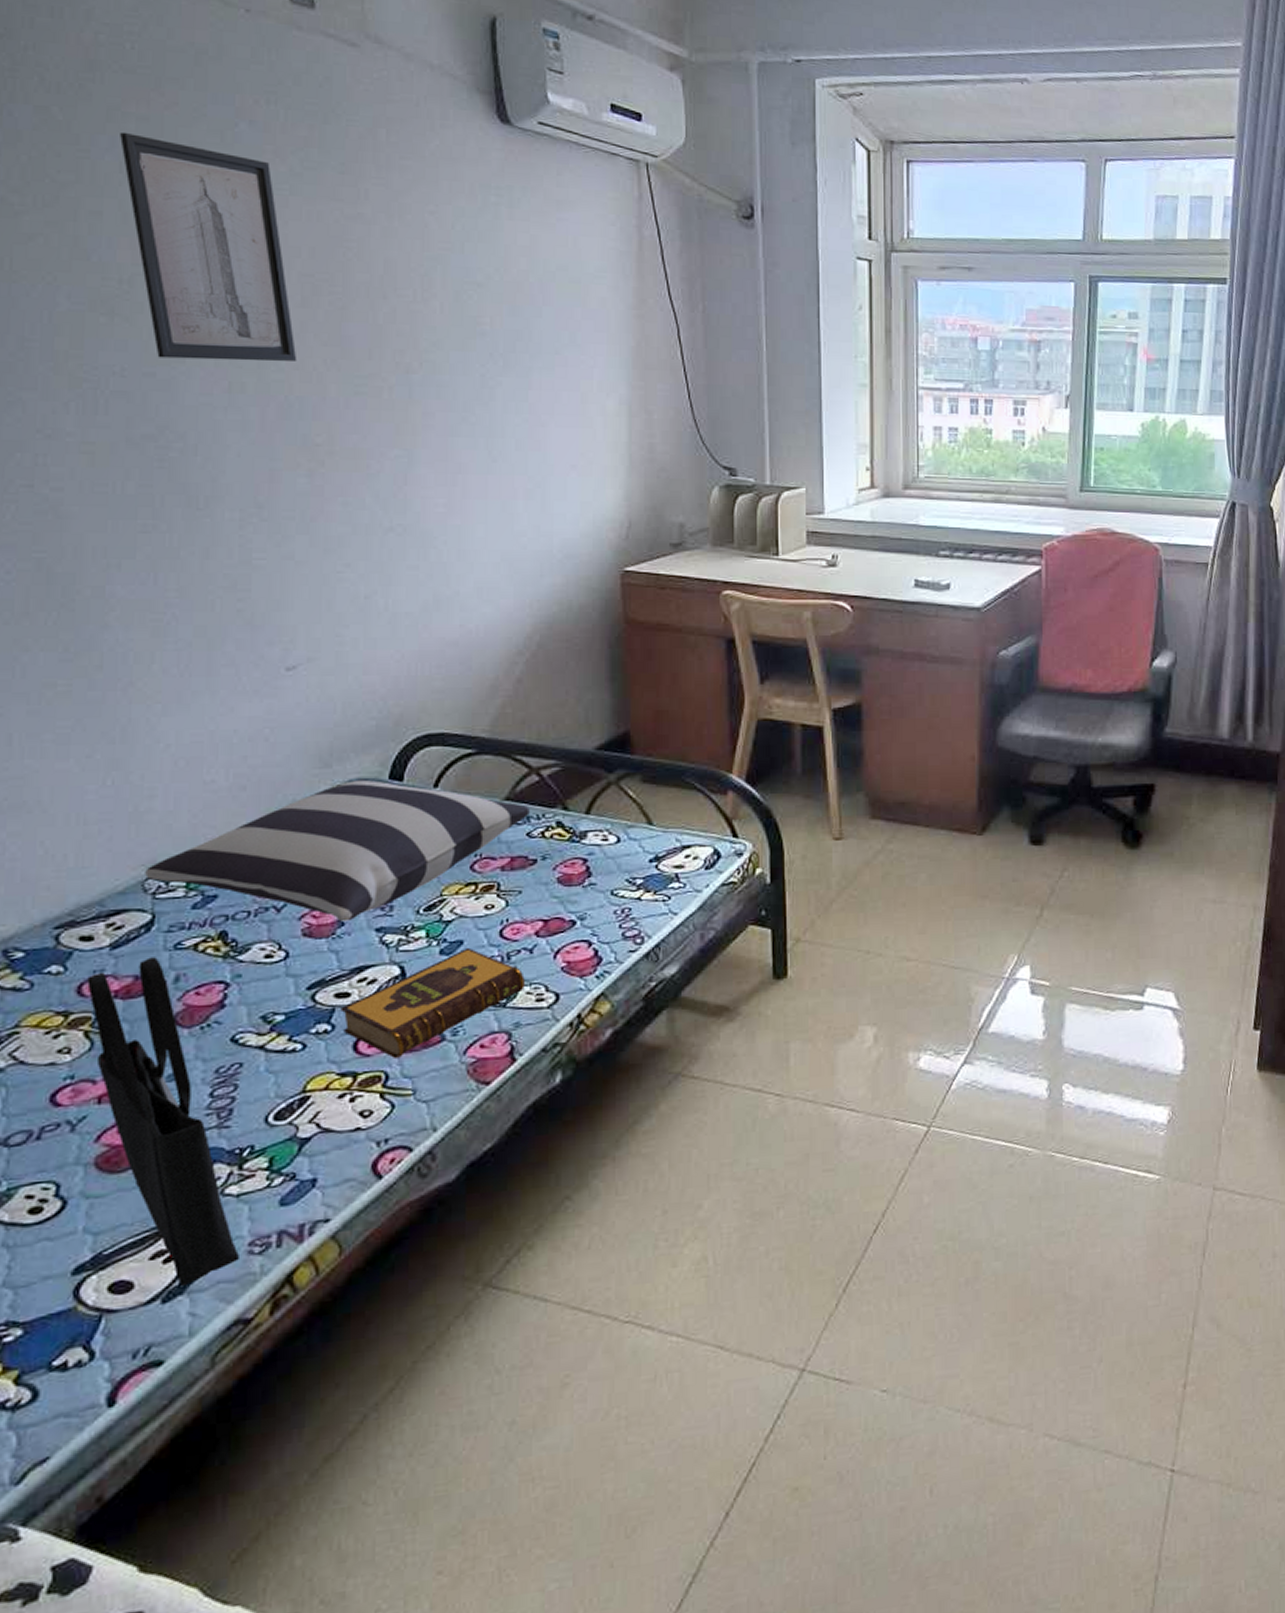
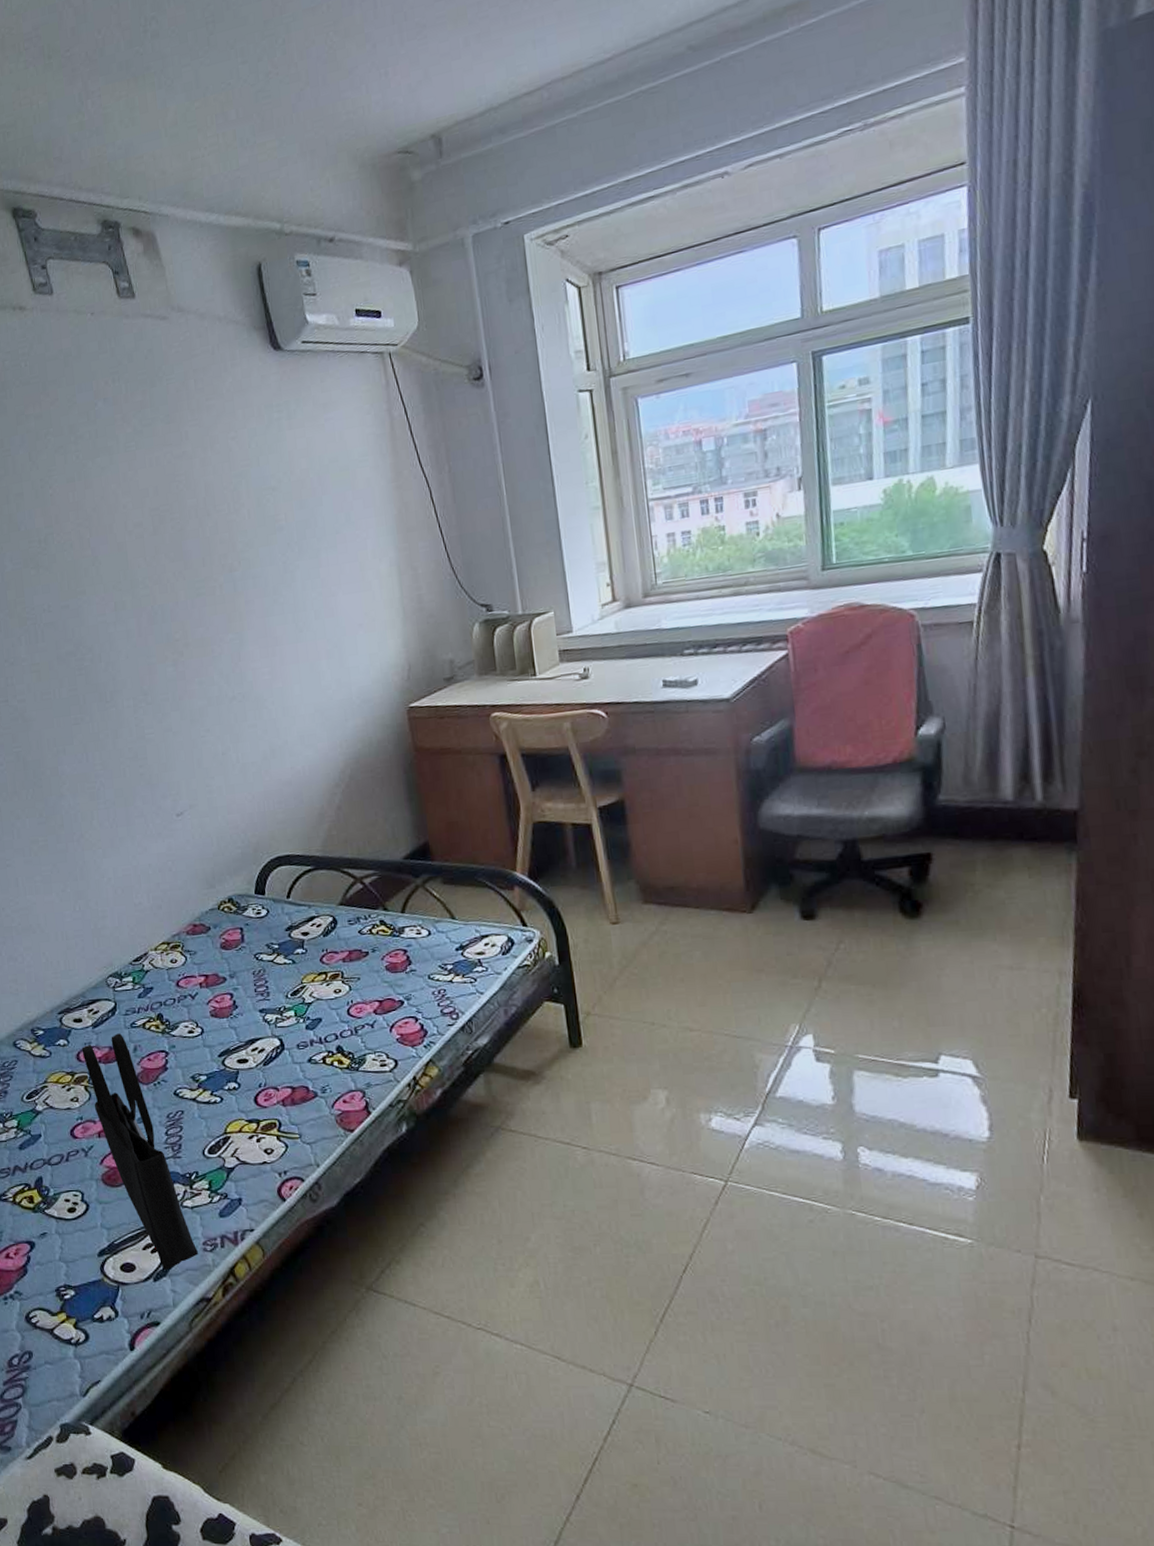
wall art: present [120,131,297,362] -> none [26,427,156,593]
pillow: present [145,779,530,922] -> none [107,895,359,1005]
hardback book: present [340,947,526,1058] -> none [242,1023,372,1109]

